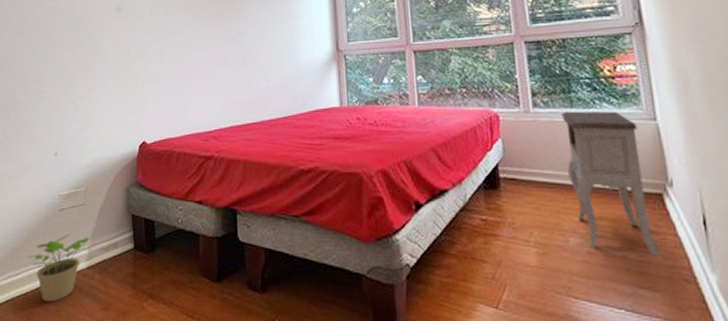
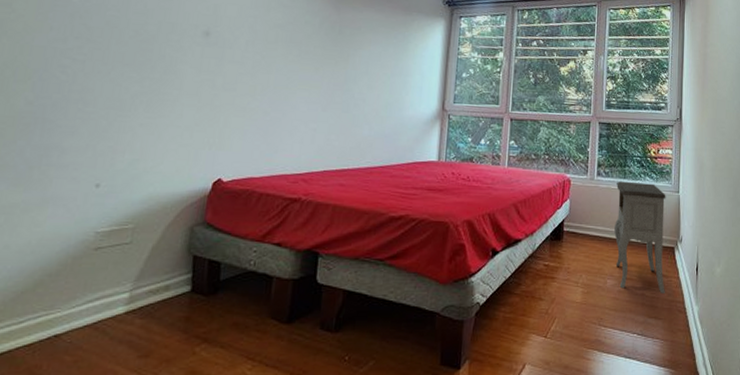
potted plant: present [27,233,89,302] -> none [39,275,132,353]

